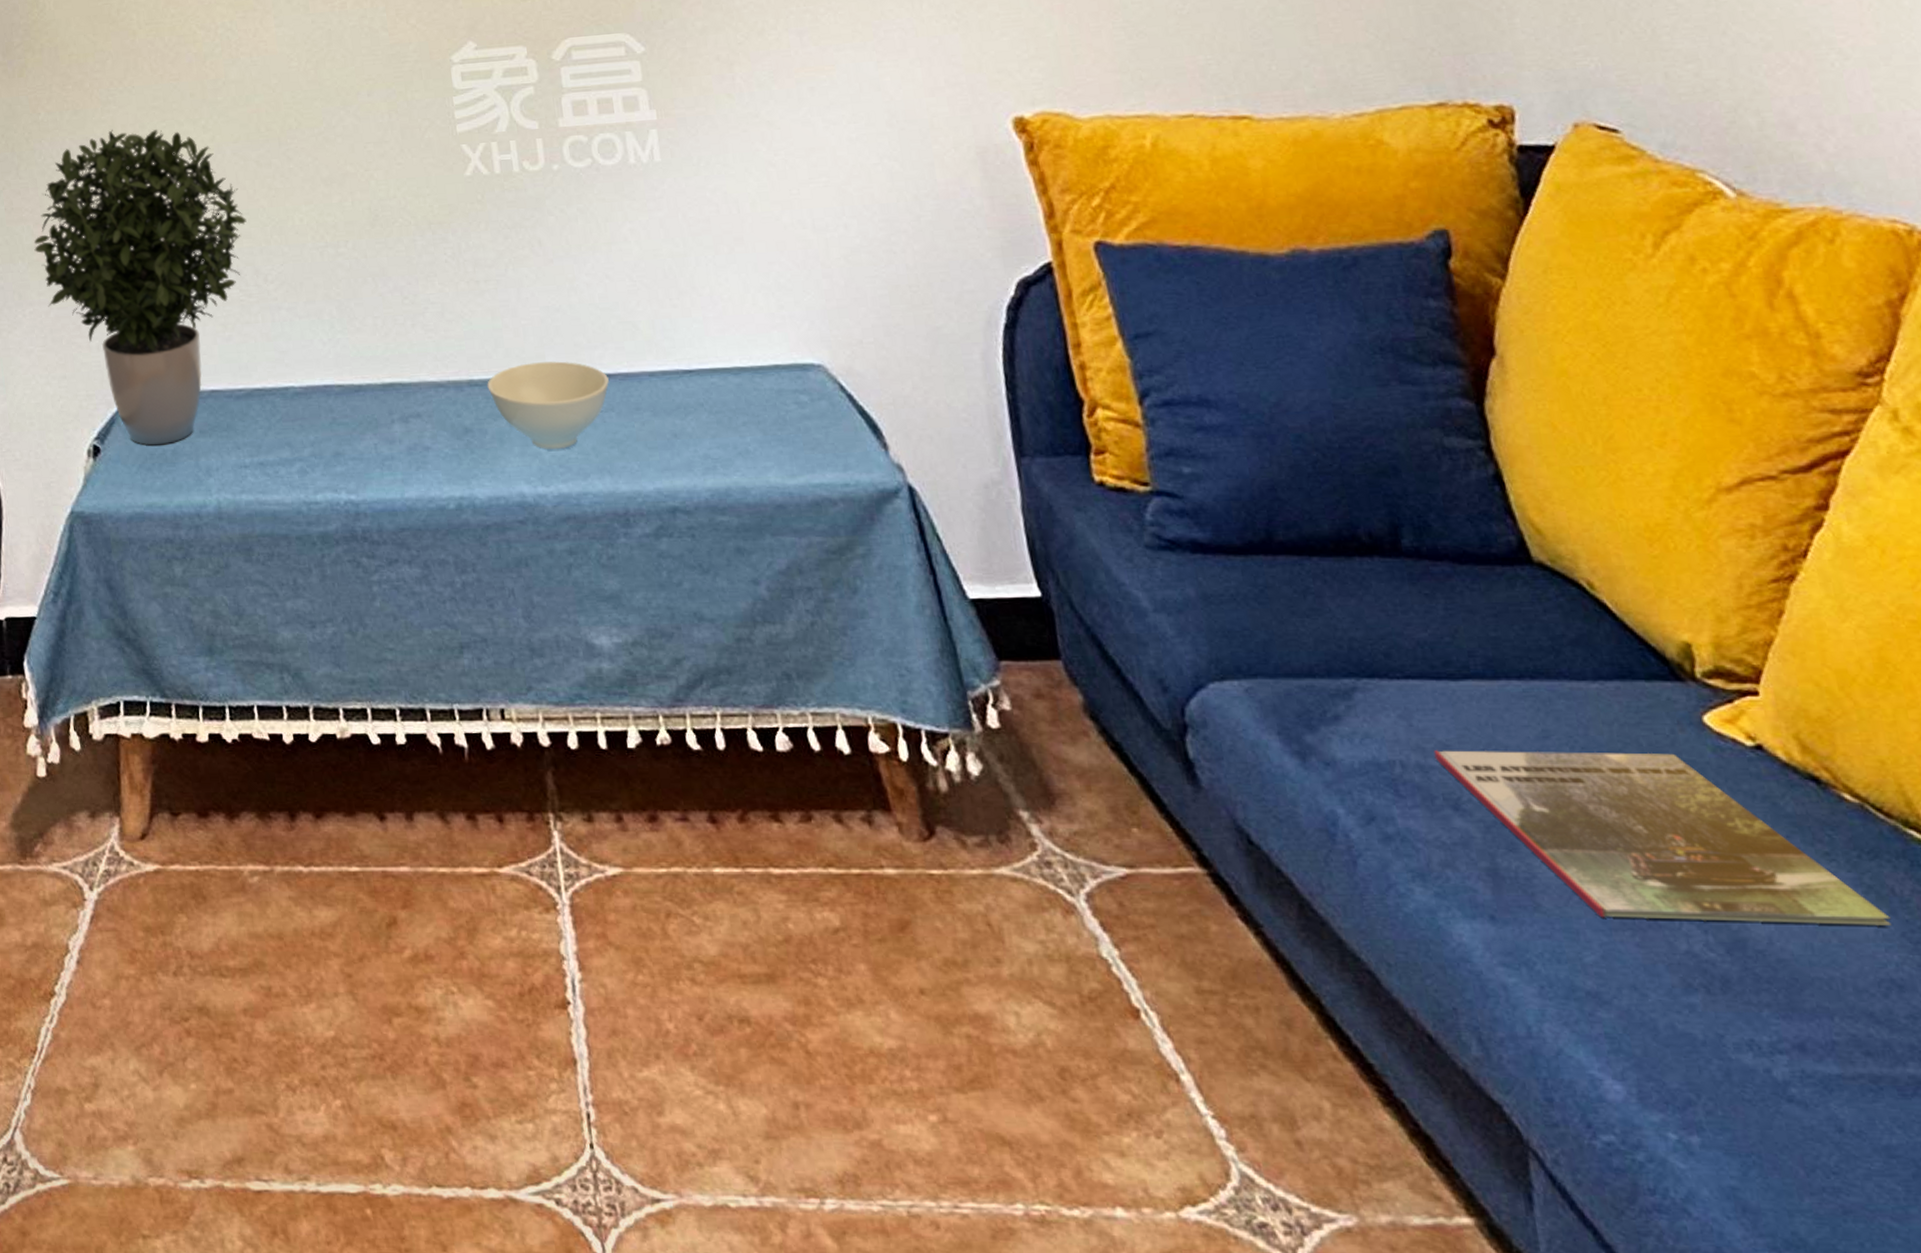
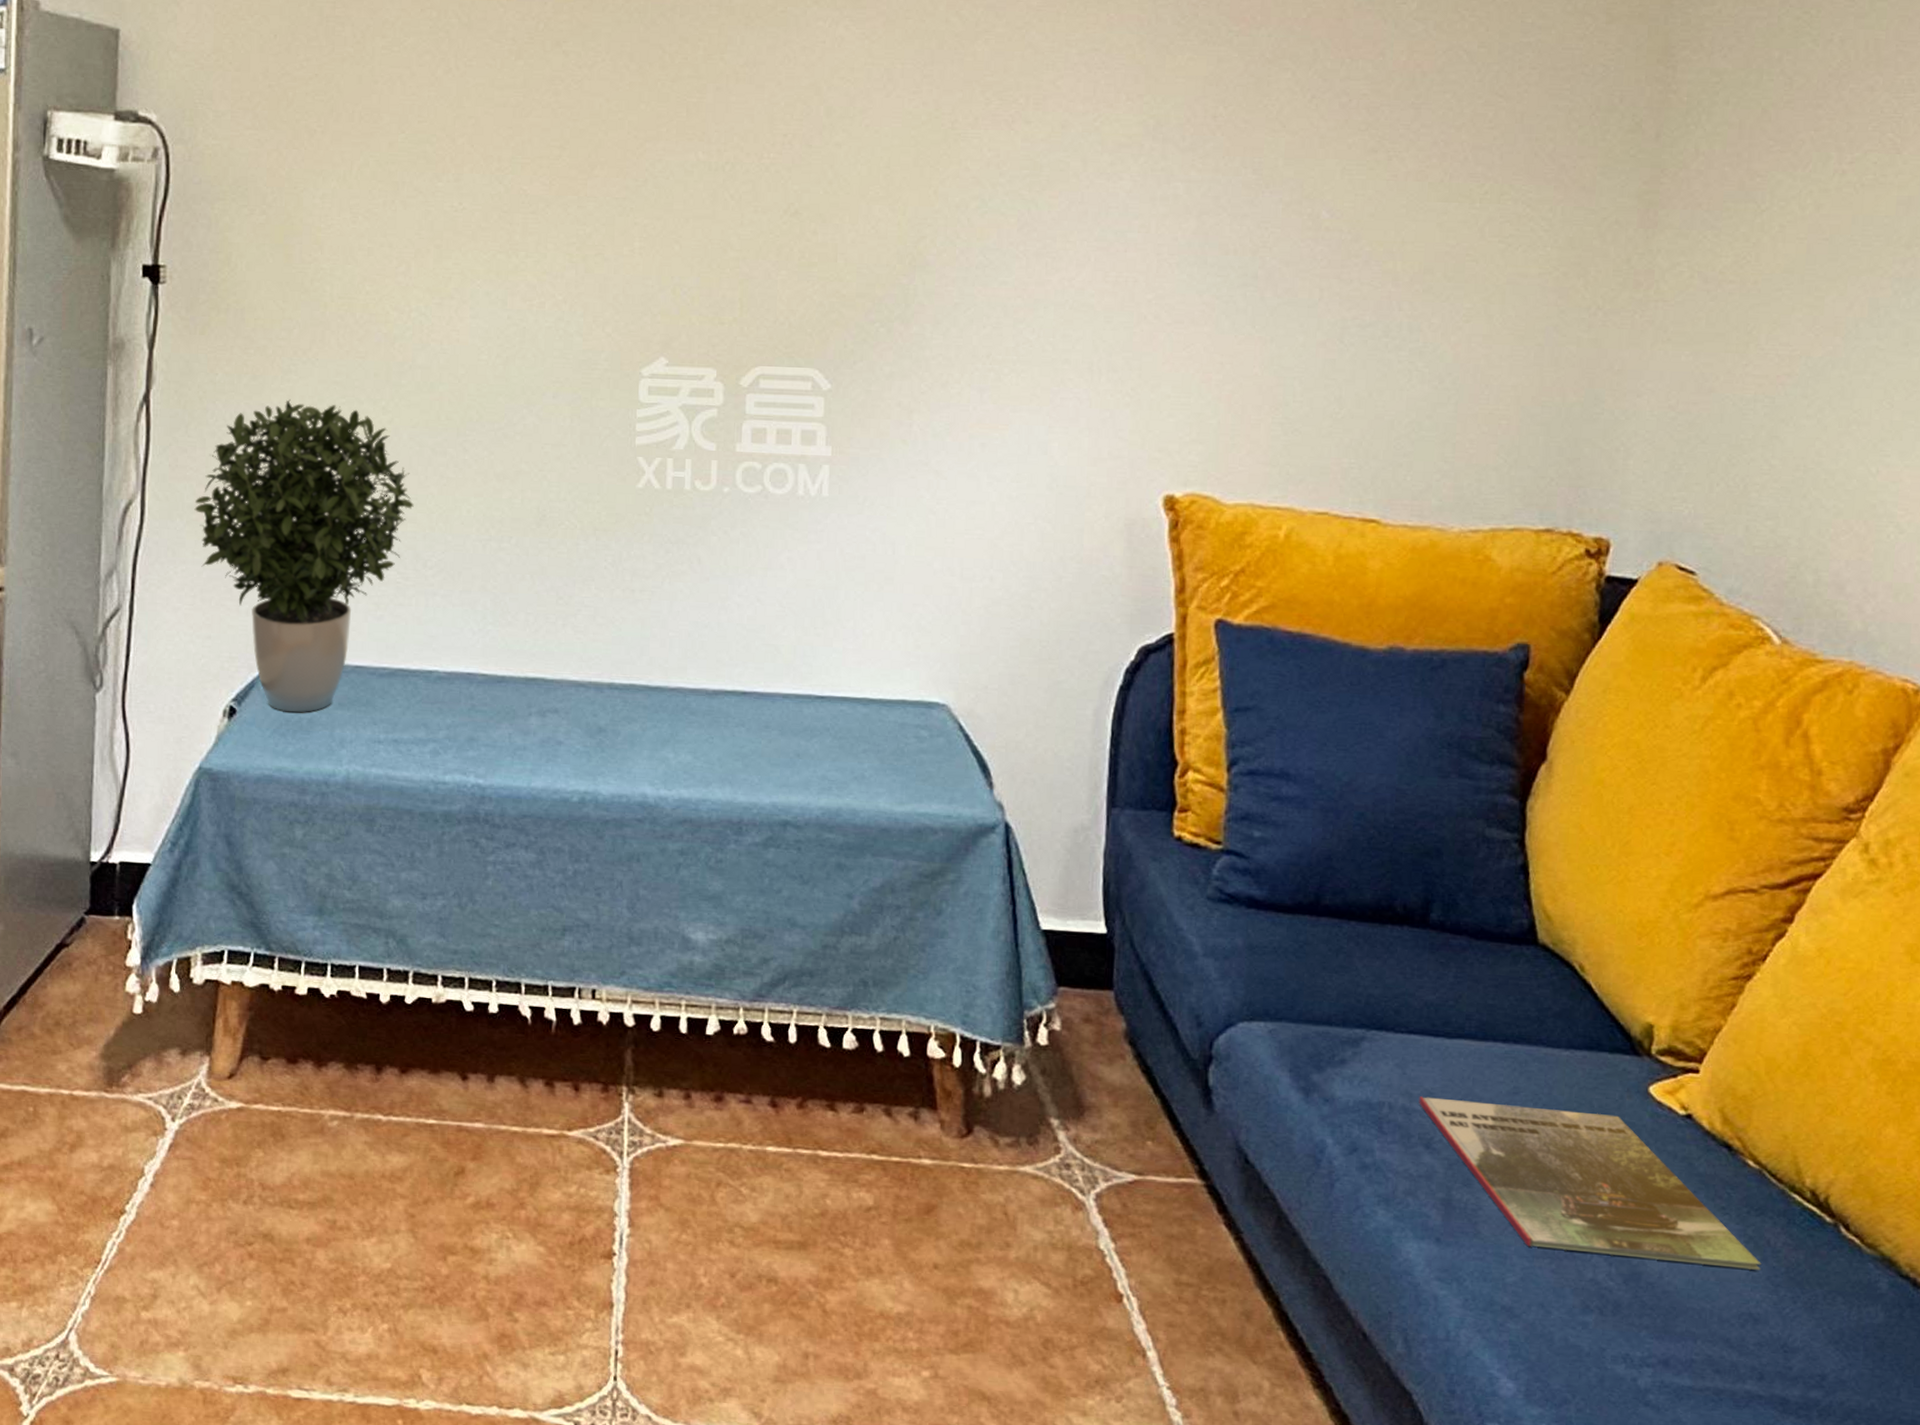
bowl: present [487,361,609,450] -> none [627,673,744,757]

